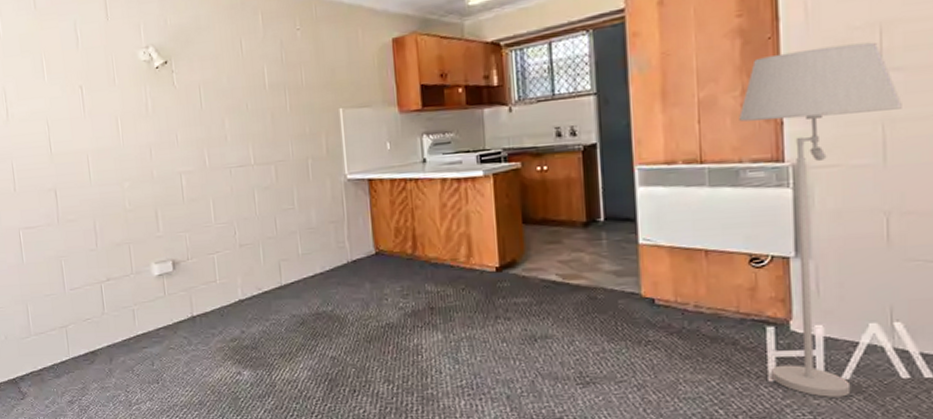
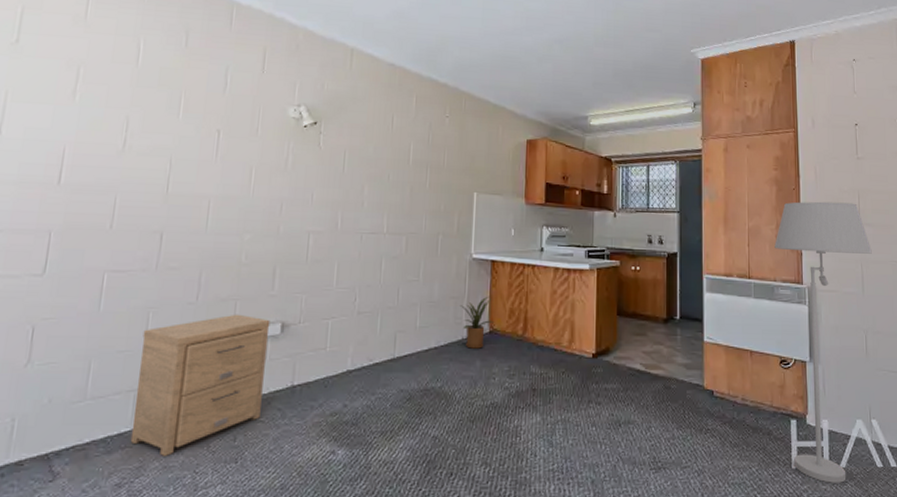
side table: none [60,256,170,379] -> present [130,314,270,456]
house plant: none [340,216,379,272] -> present [459,296,494,349]

